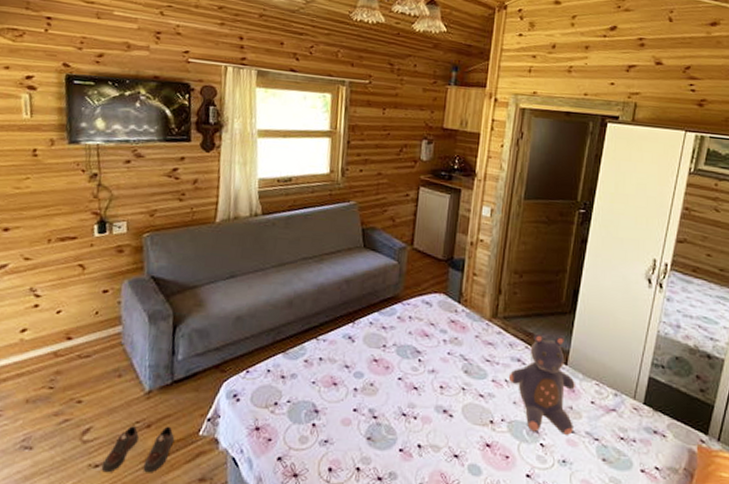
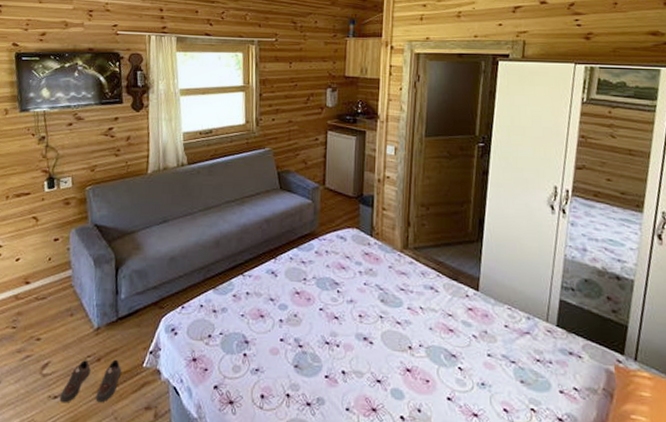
teddy bear: present [508,333,575,435] -> none [423,262,489,358]

